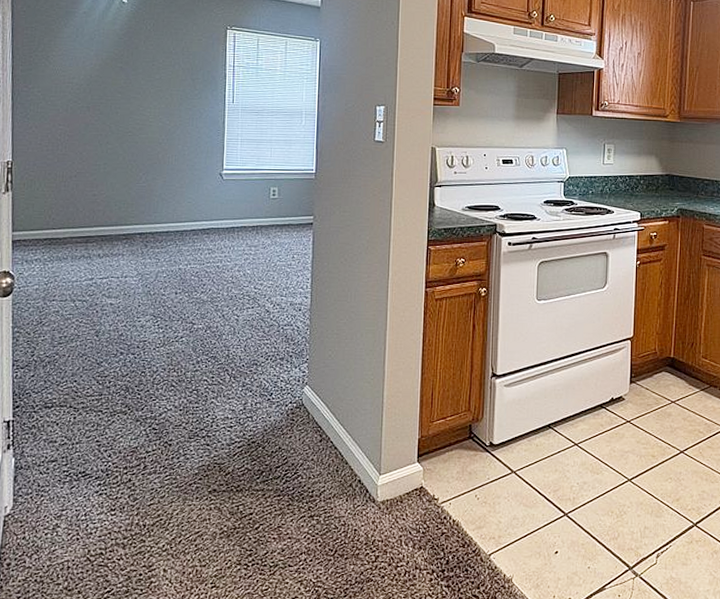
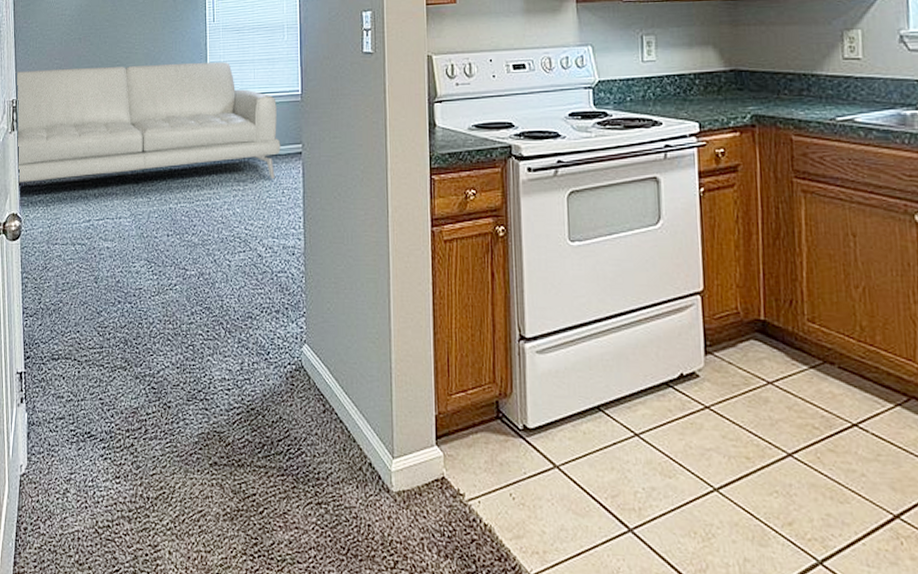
sofa: none [10,134,294,246] -> present [15,62,281,183]

